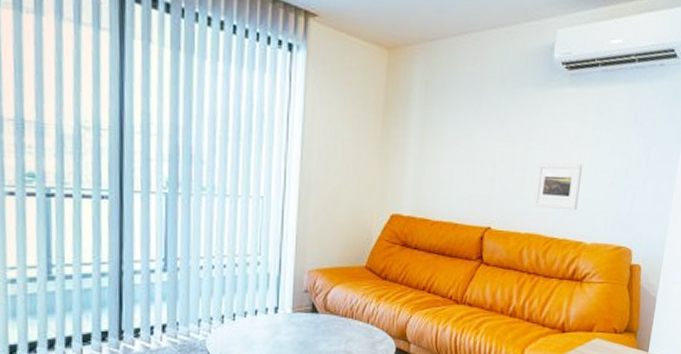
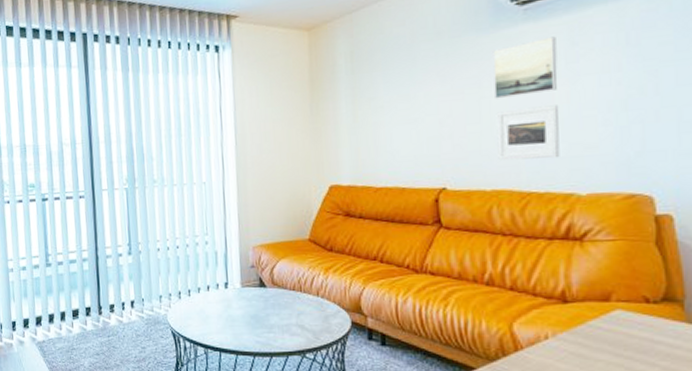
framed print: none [539,103,590,152] -> present [492,36,558,99]

